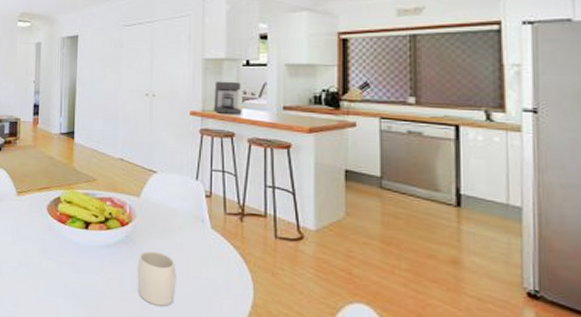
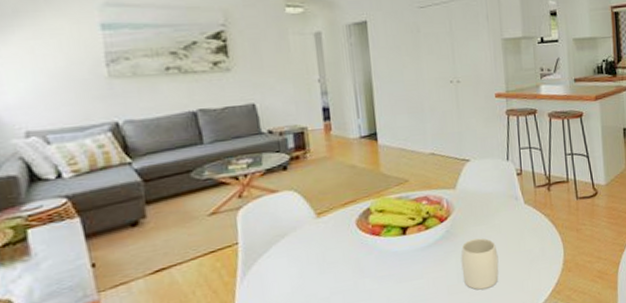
coffee maker: present [213,81,242,114] -> none [515,59,541,92]

